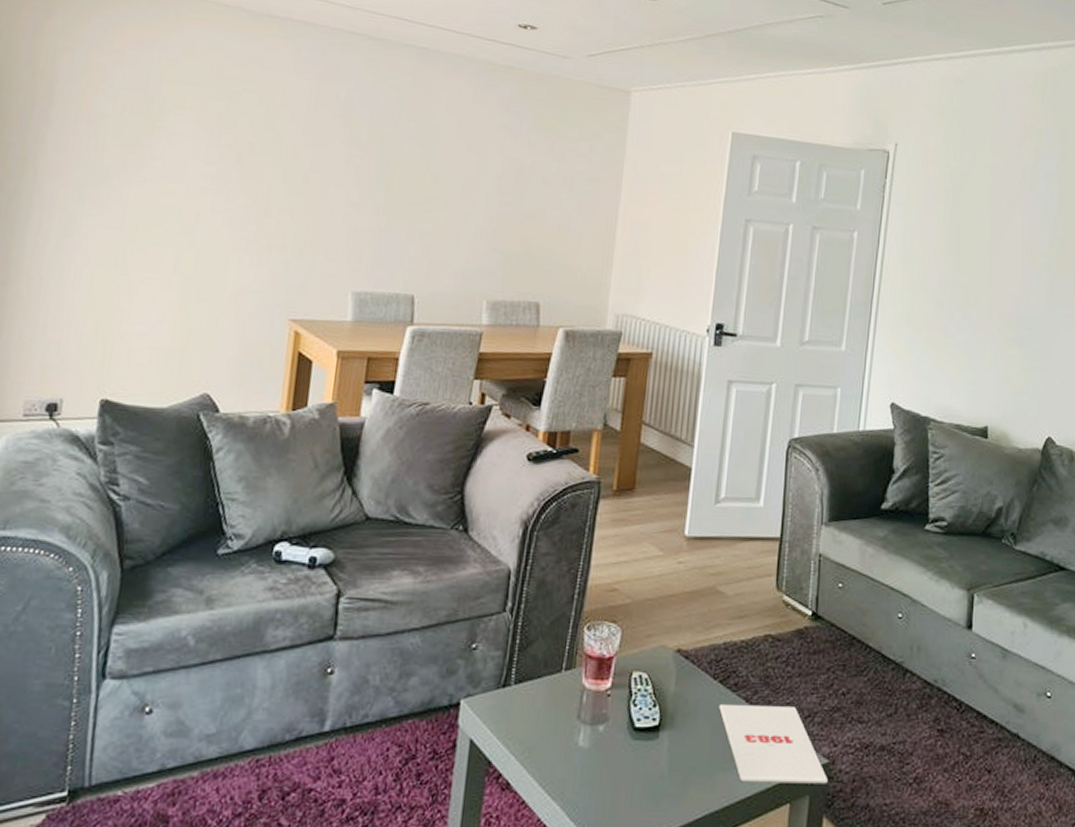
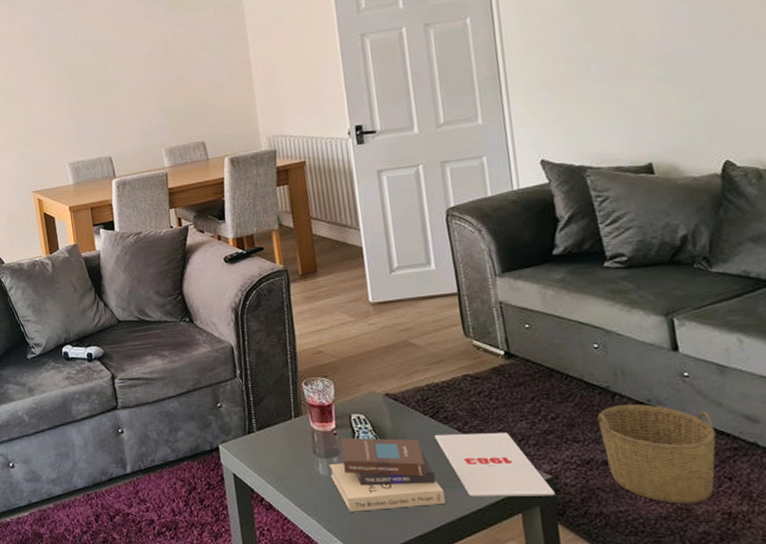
books: none [591,700,715,796] -> present [329,437,446,512]
basket: none [885,684,987,798] -> present [597,404,716,504]

